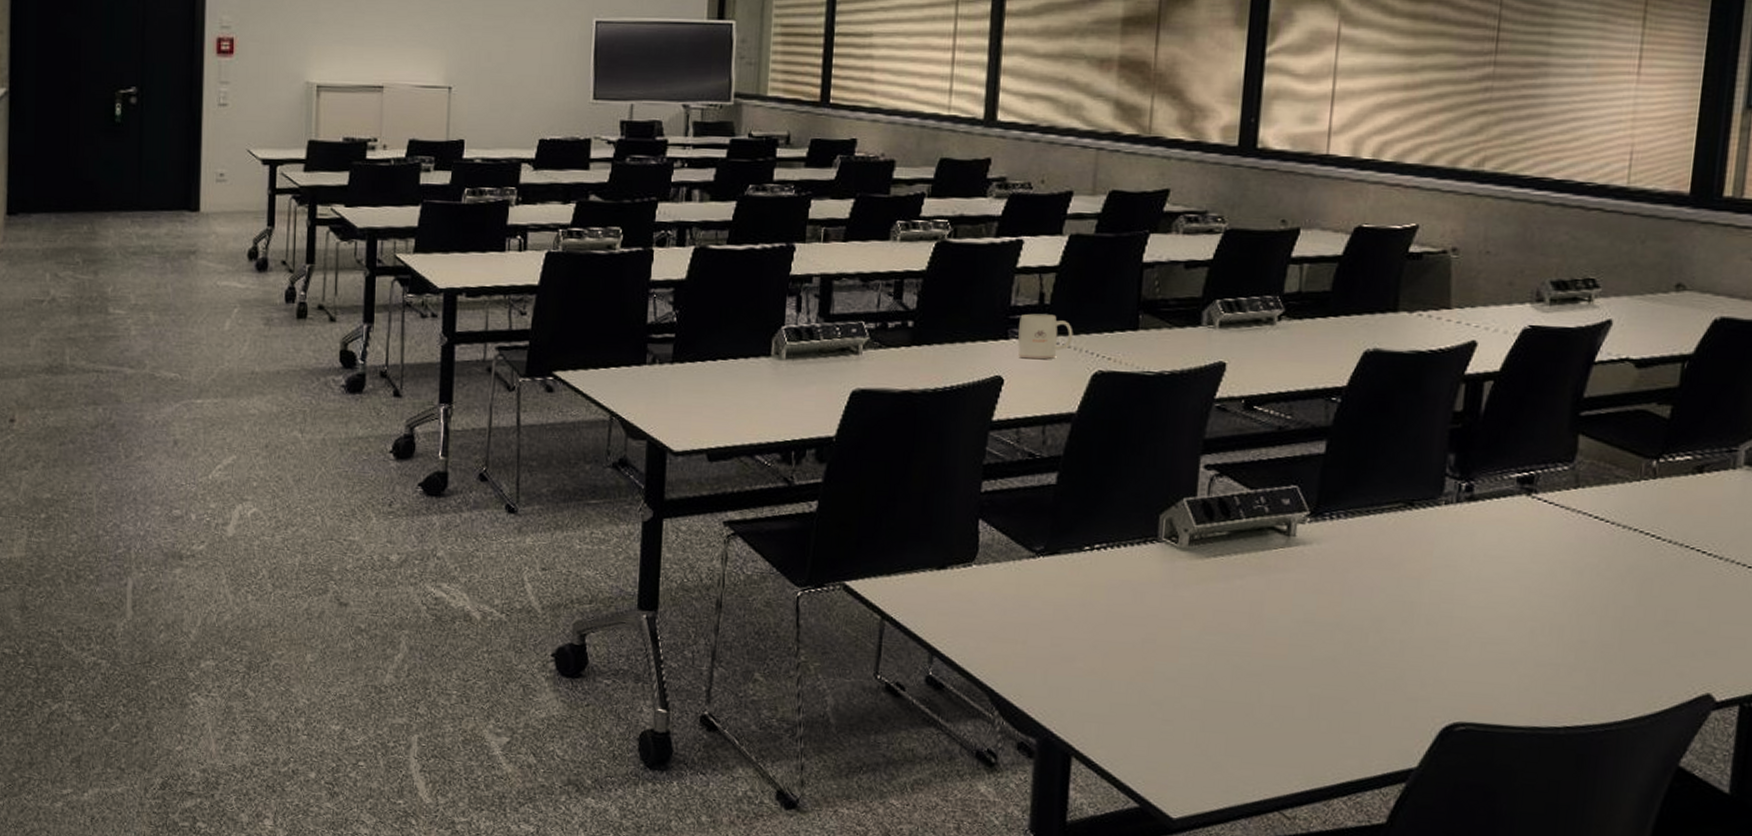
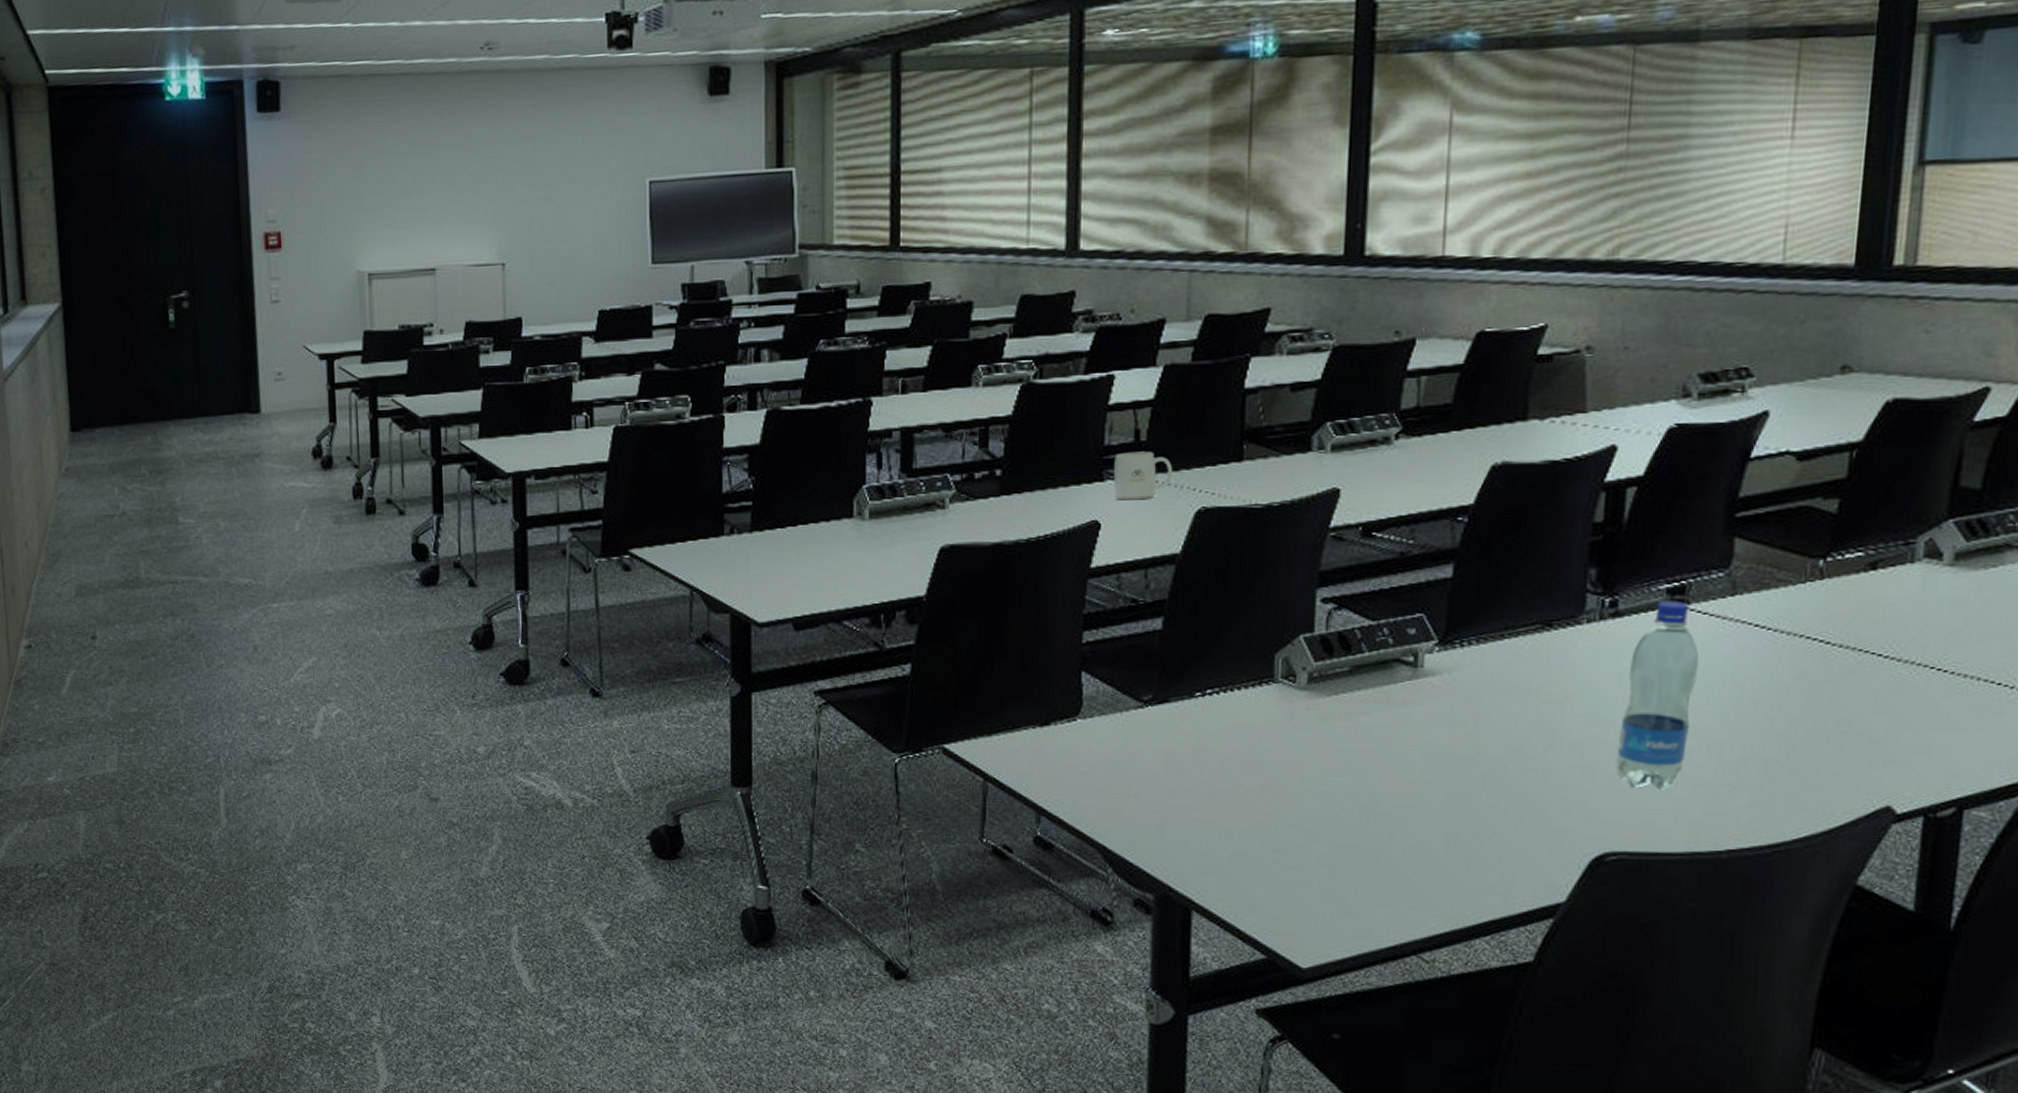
bottle: none [1467,488,1545,667] -> present [1616,600,1700,790]

